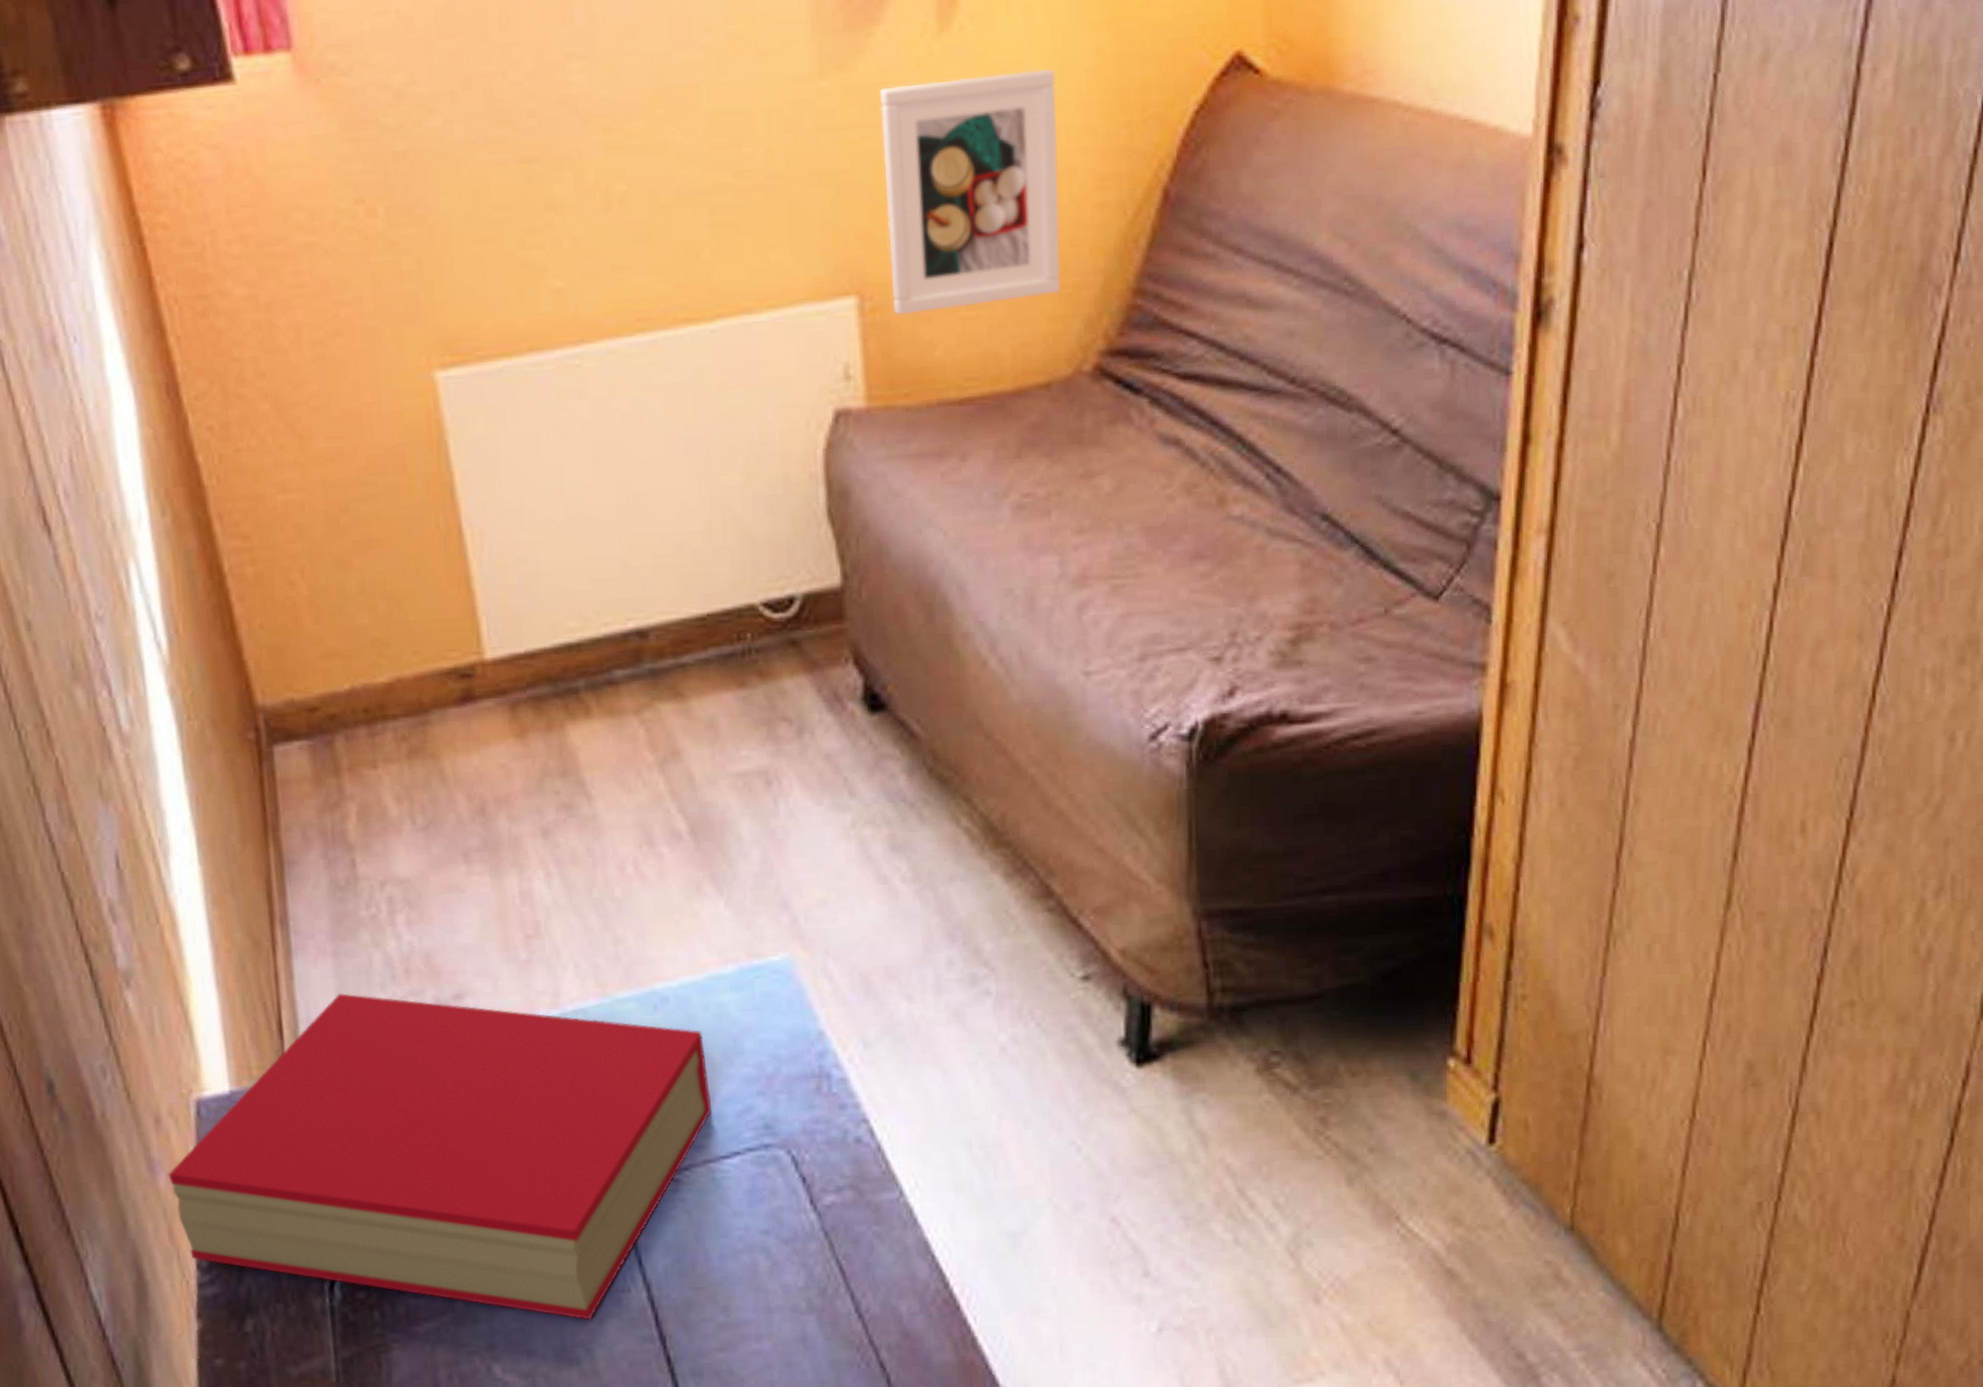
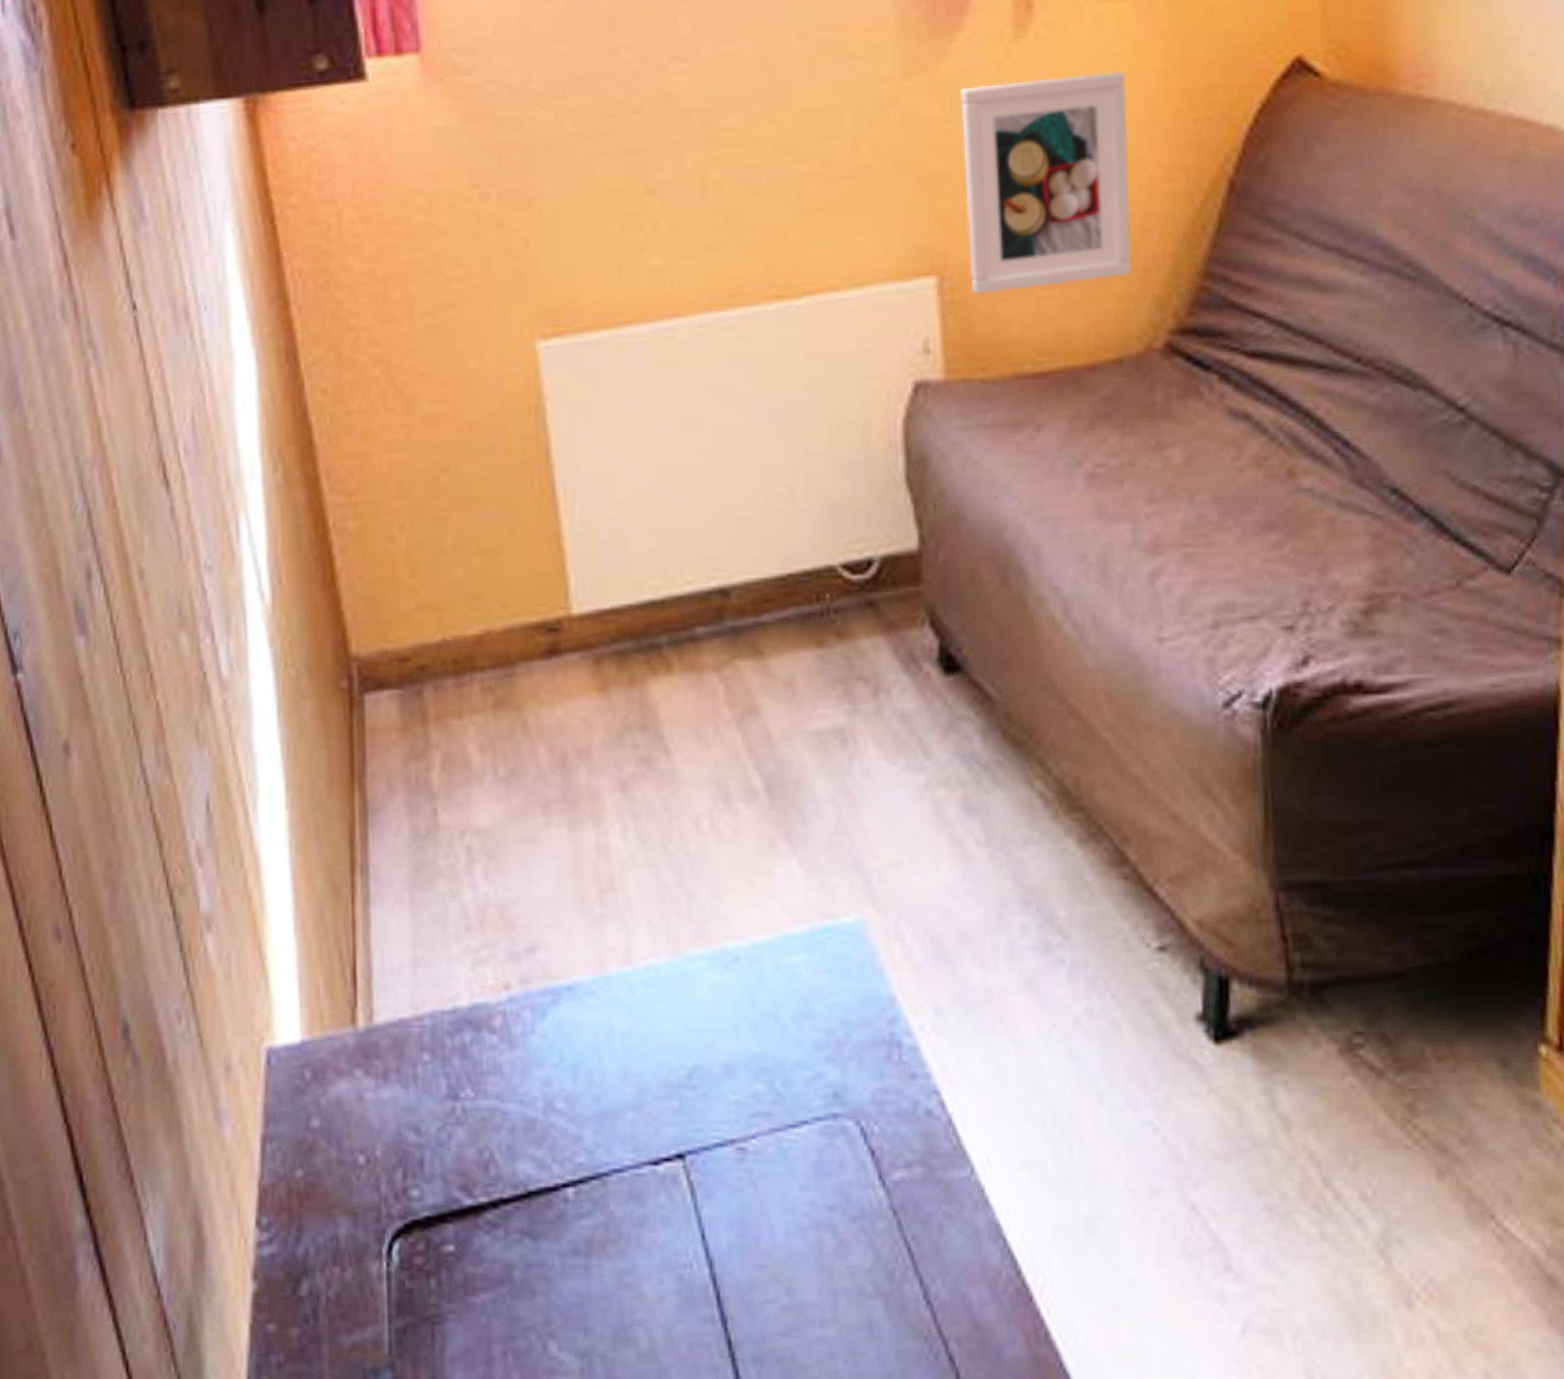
book: present [168,993,712,1320] -> none [234,943,781,1297]

